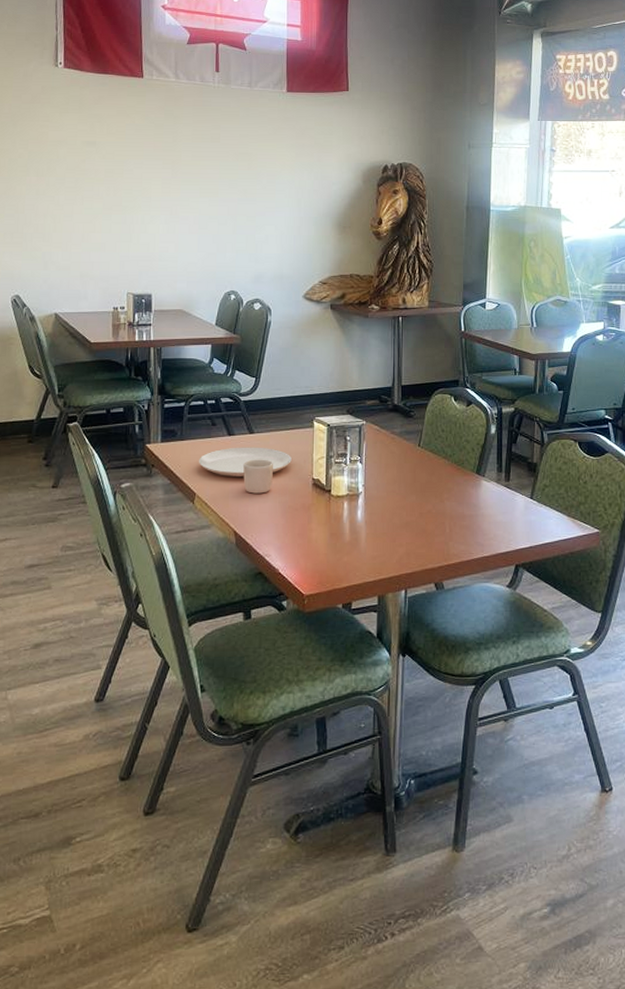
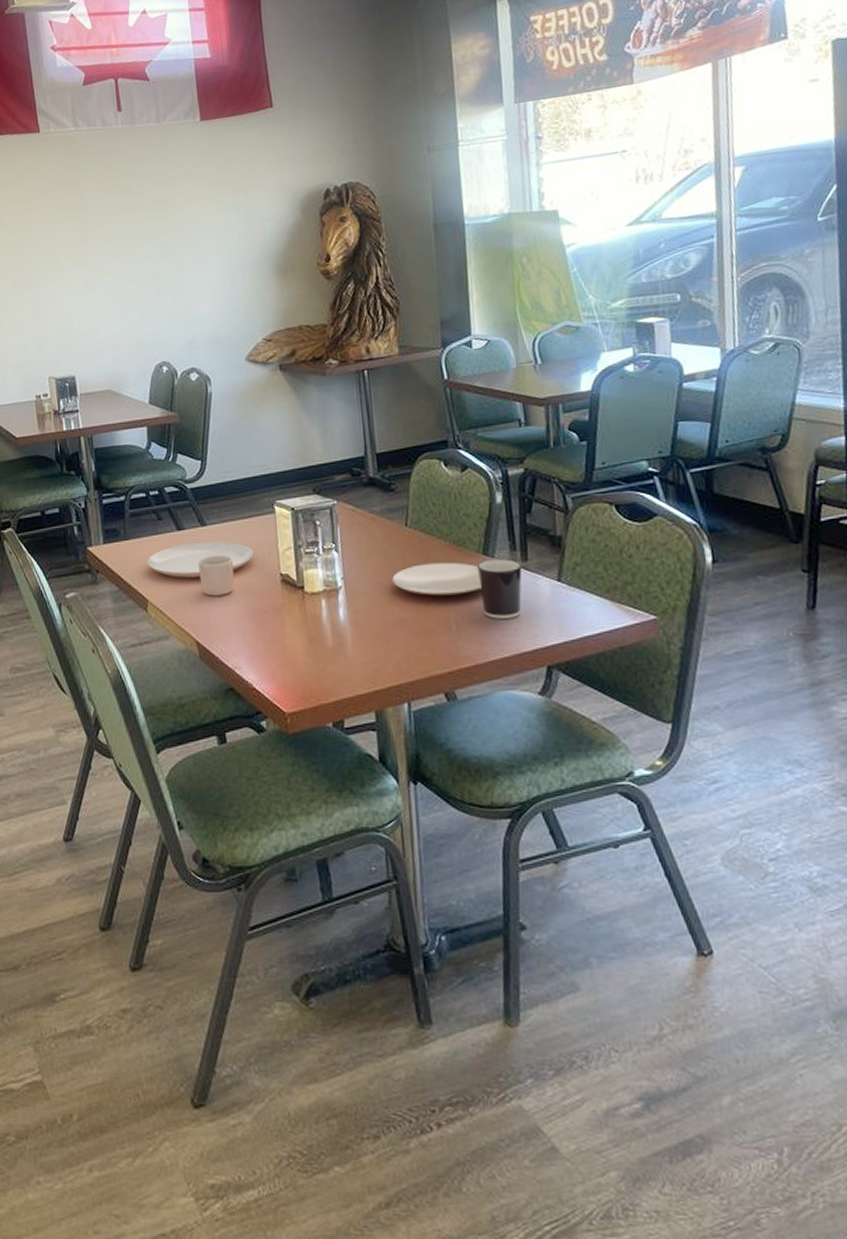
plate: none [403,478,472,505] -> present [392,562,482,596]
mug: none [470,478,505,527] -> present [476,558,522,620]

